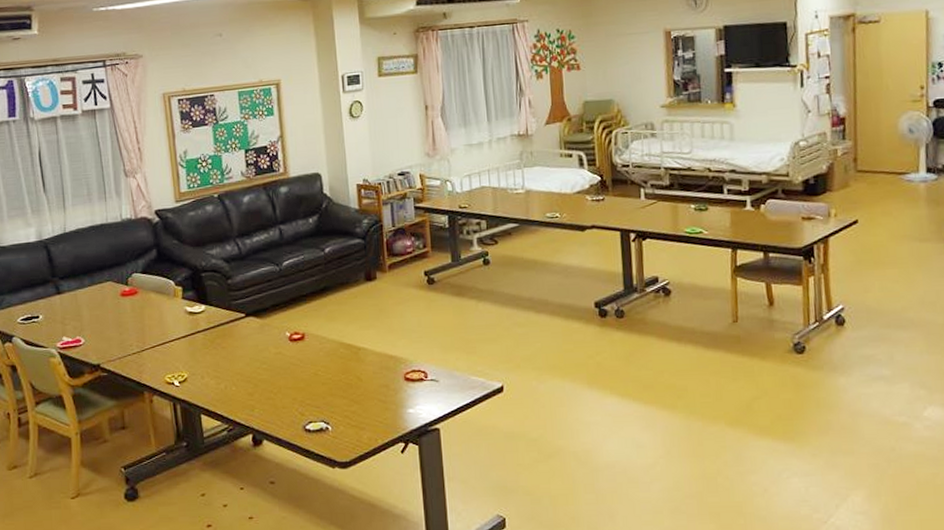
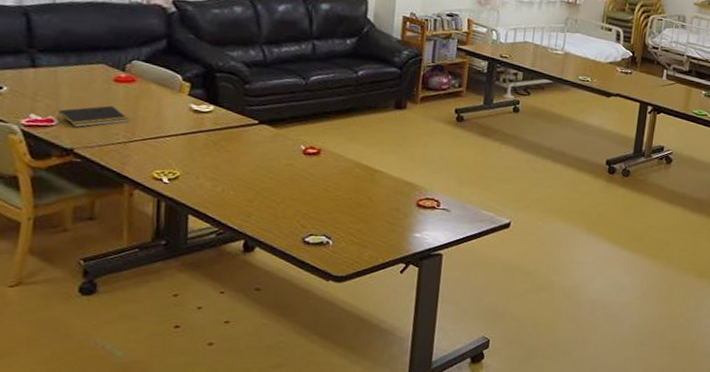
notepad: none [83,319,139,343] -> present [57,105,129,127]

